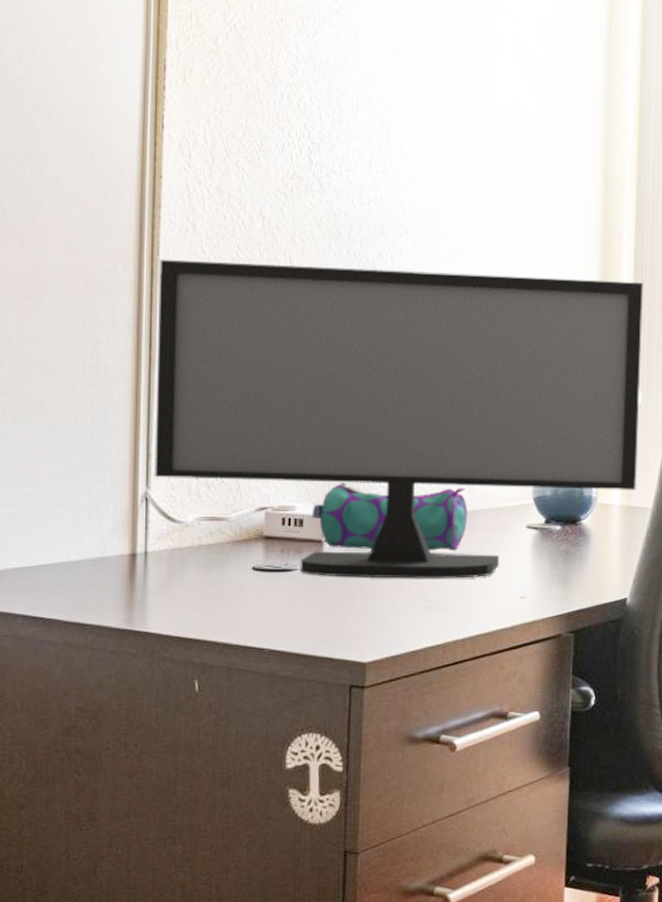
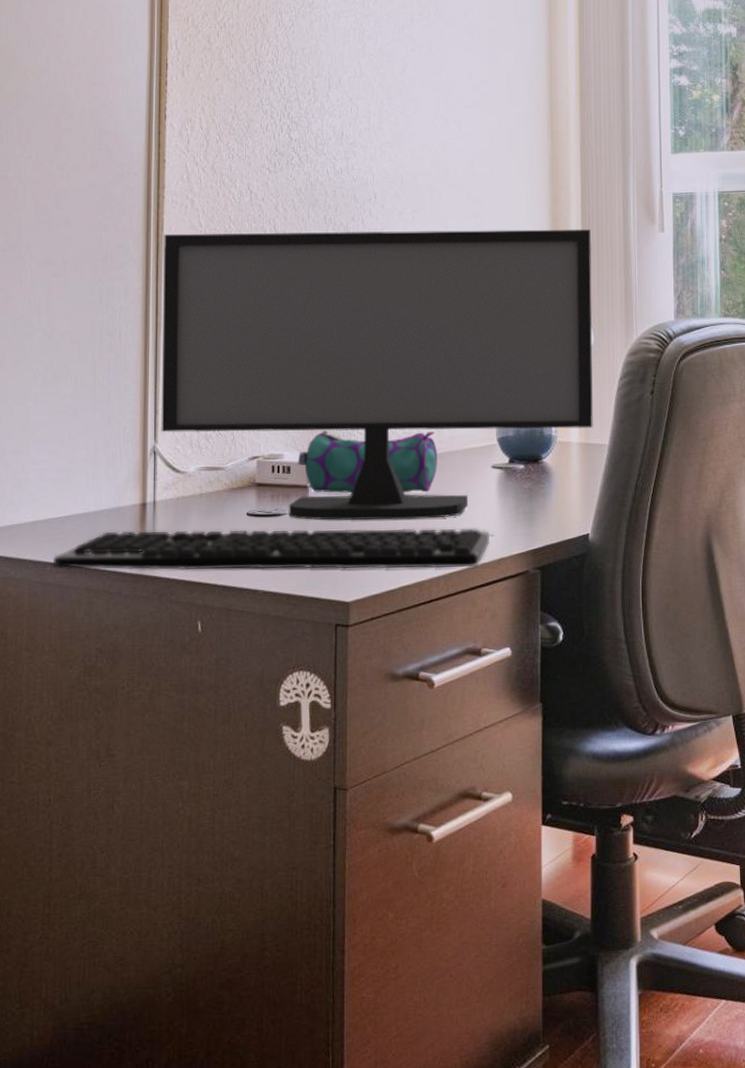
keyboard: none [26,583,521,630] -> present [53,528,489,571]

